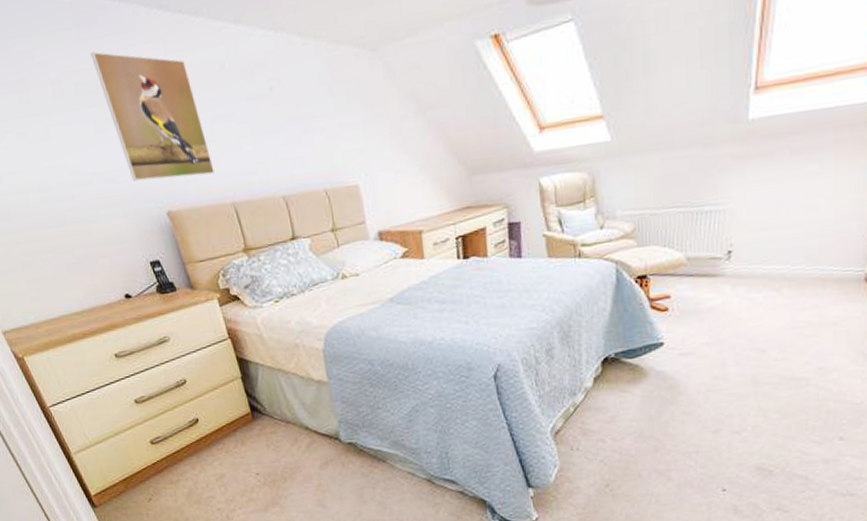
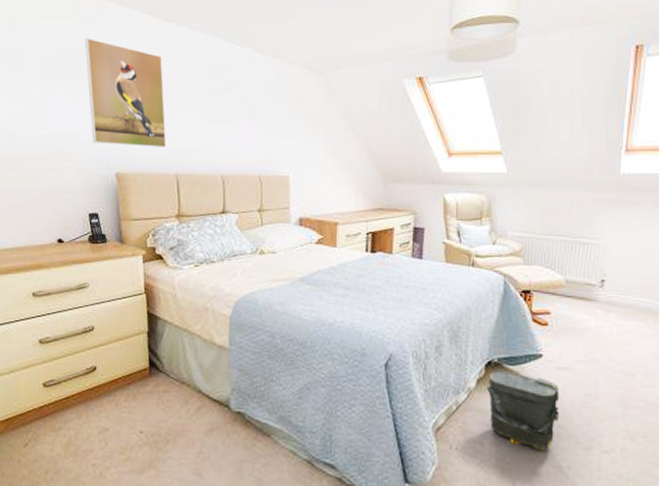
bag: none [605,365,687,440] -> present [487,371,562,450]

